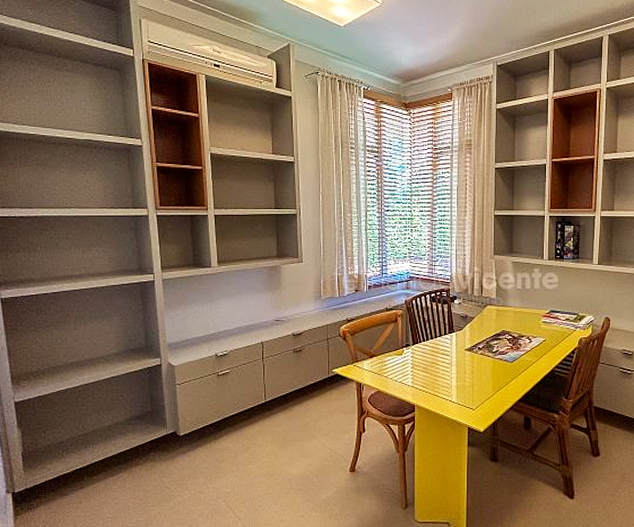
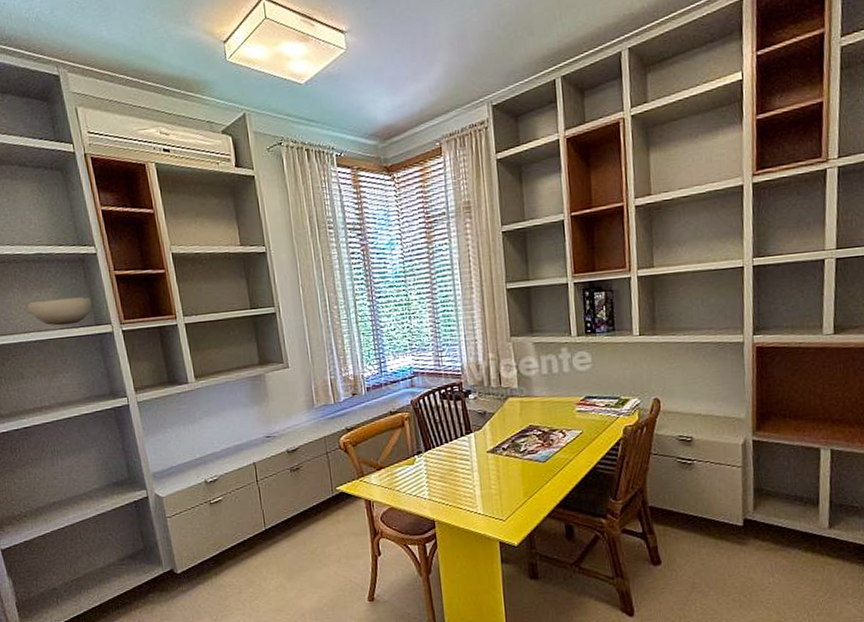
decorative bowl: none [70,182,132,205] -> present [26,296,93,326]

